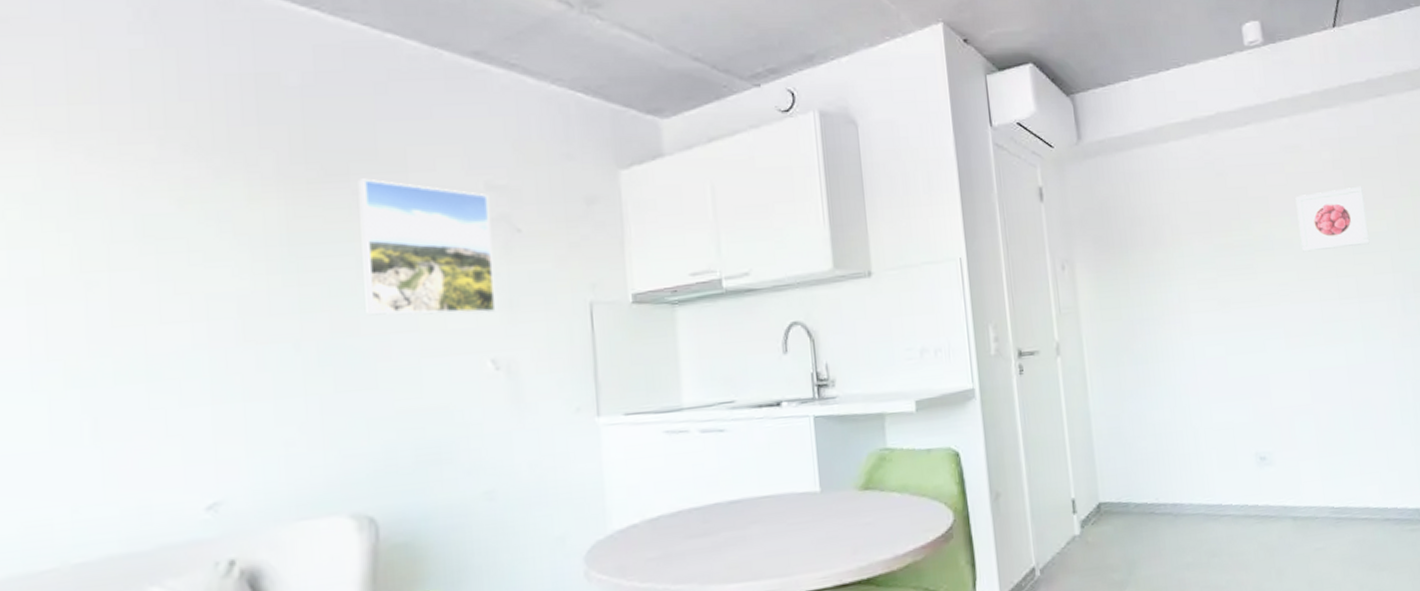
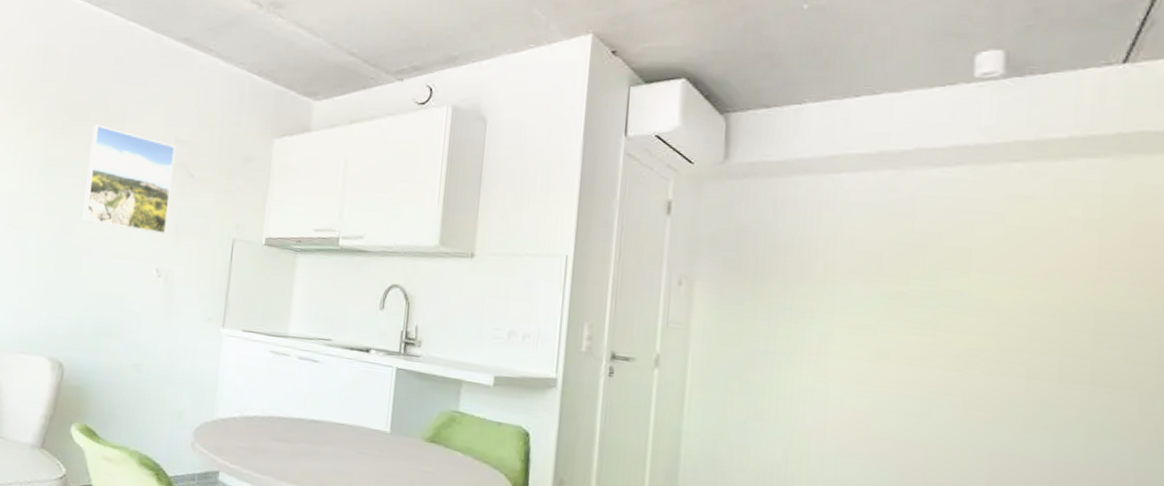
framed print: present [1295,186,1370,252] -> none [1010,253,1130,326]

